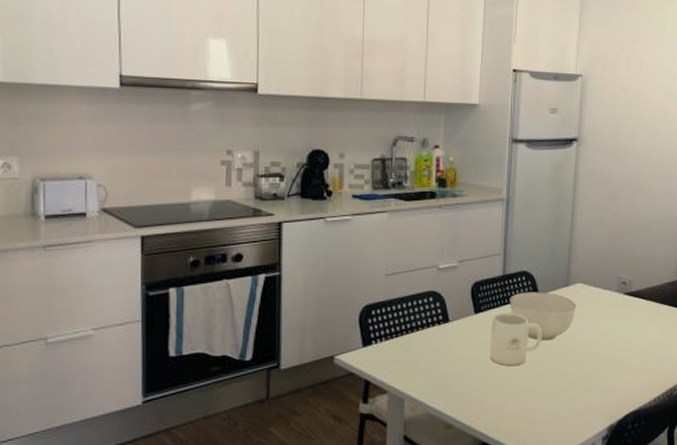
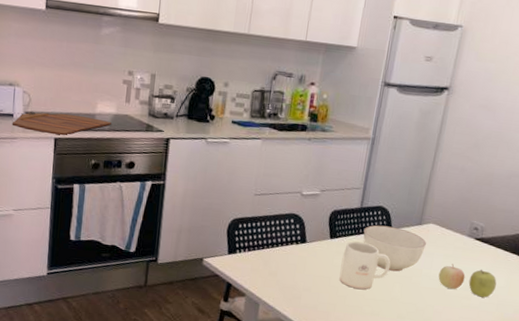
cutting board: none [84,206,211,232] -> present [12,112,111,136]
fruit: none [593,323,620,352] -> present [438,263,466,290]
fruit: none [624,326,652,356] -> present [468,270,497,298]

